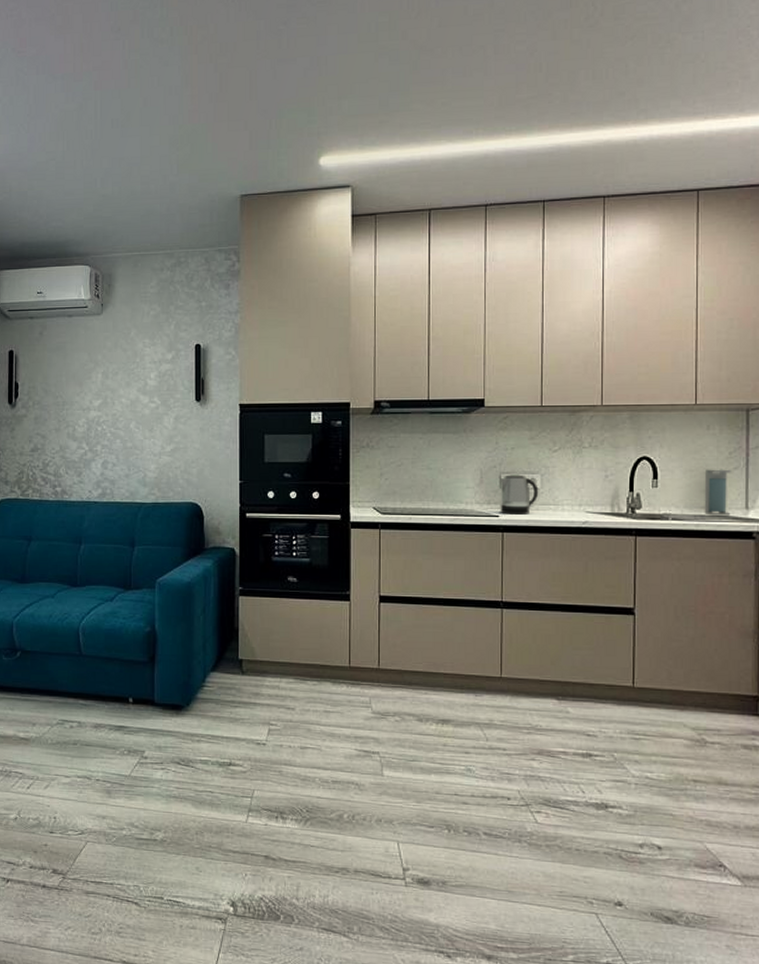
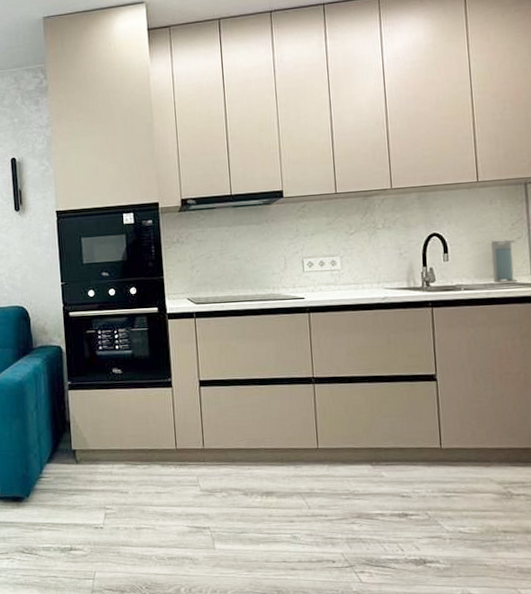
kettle: present [500,474,539,515] -> none [303,258,340,296]

